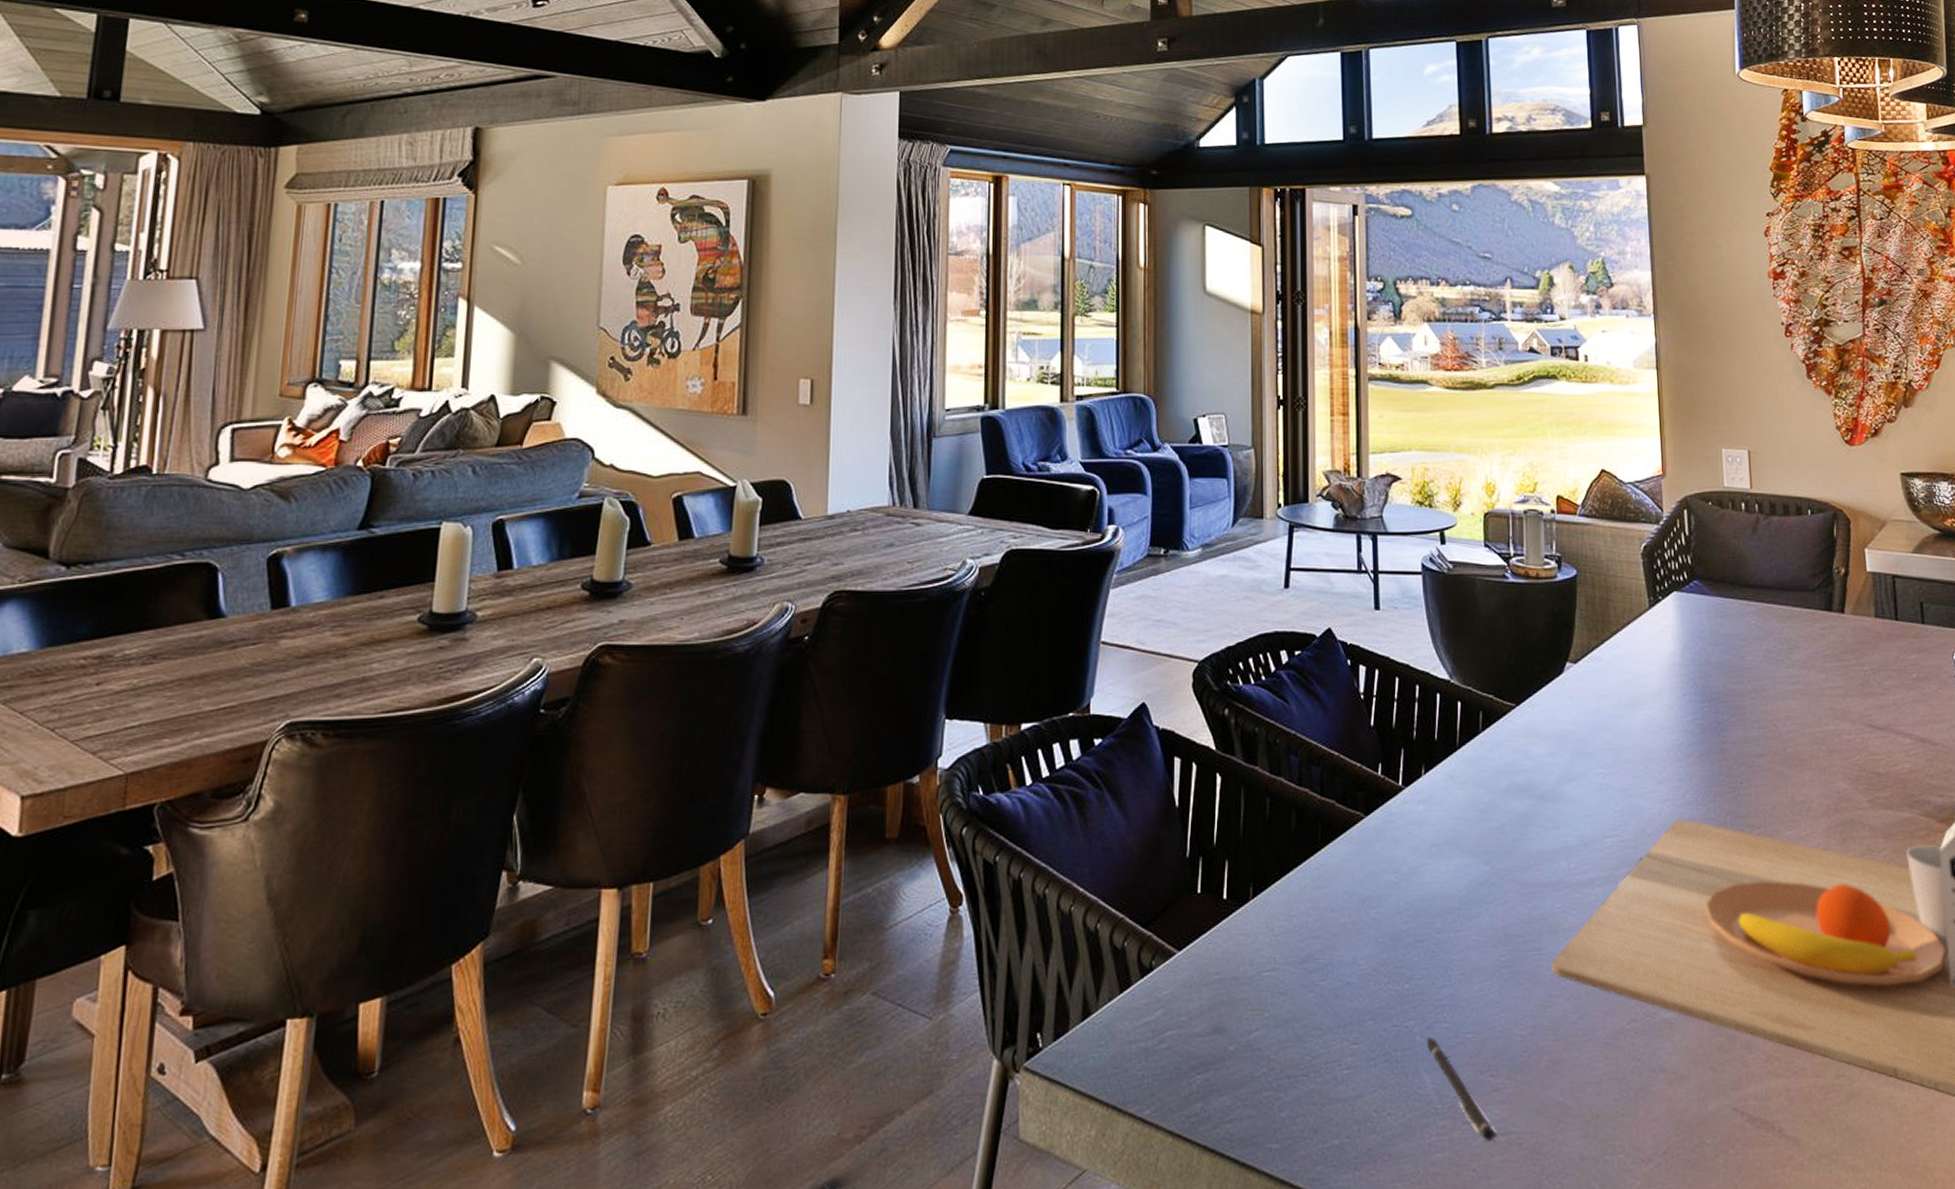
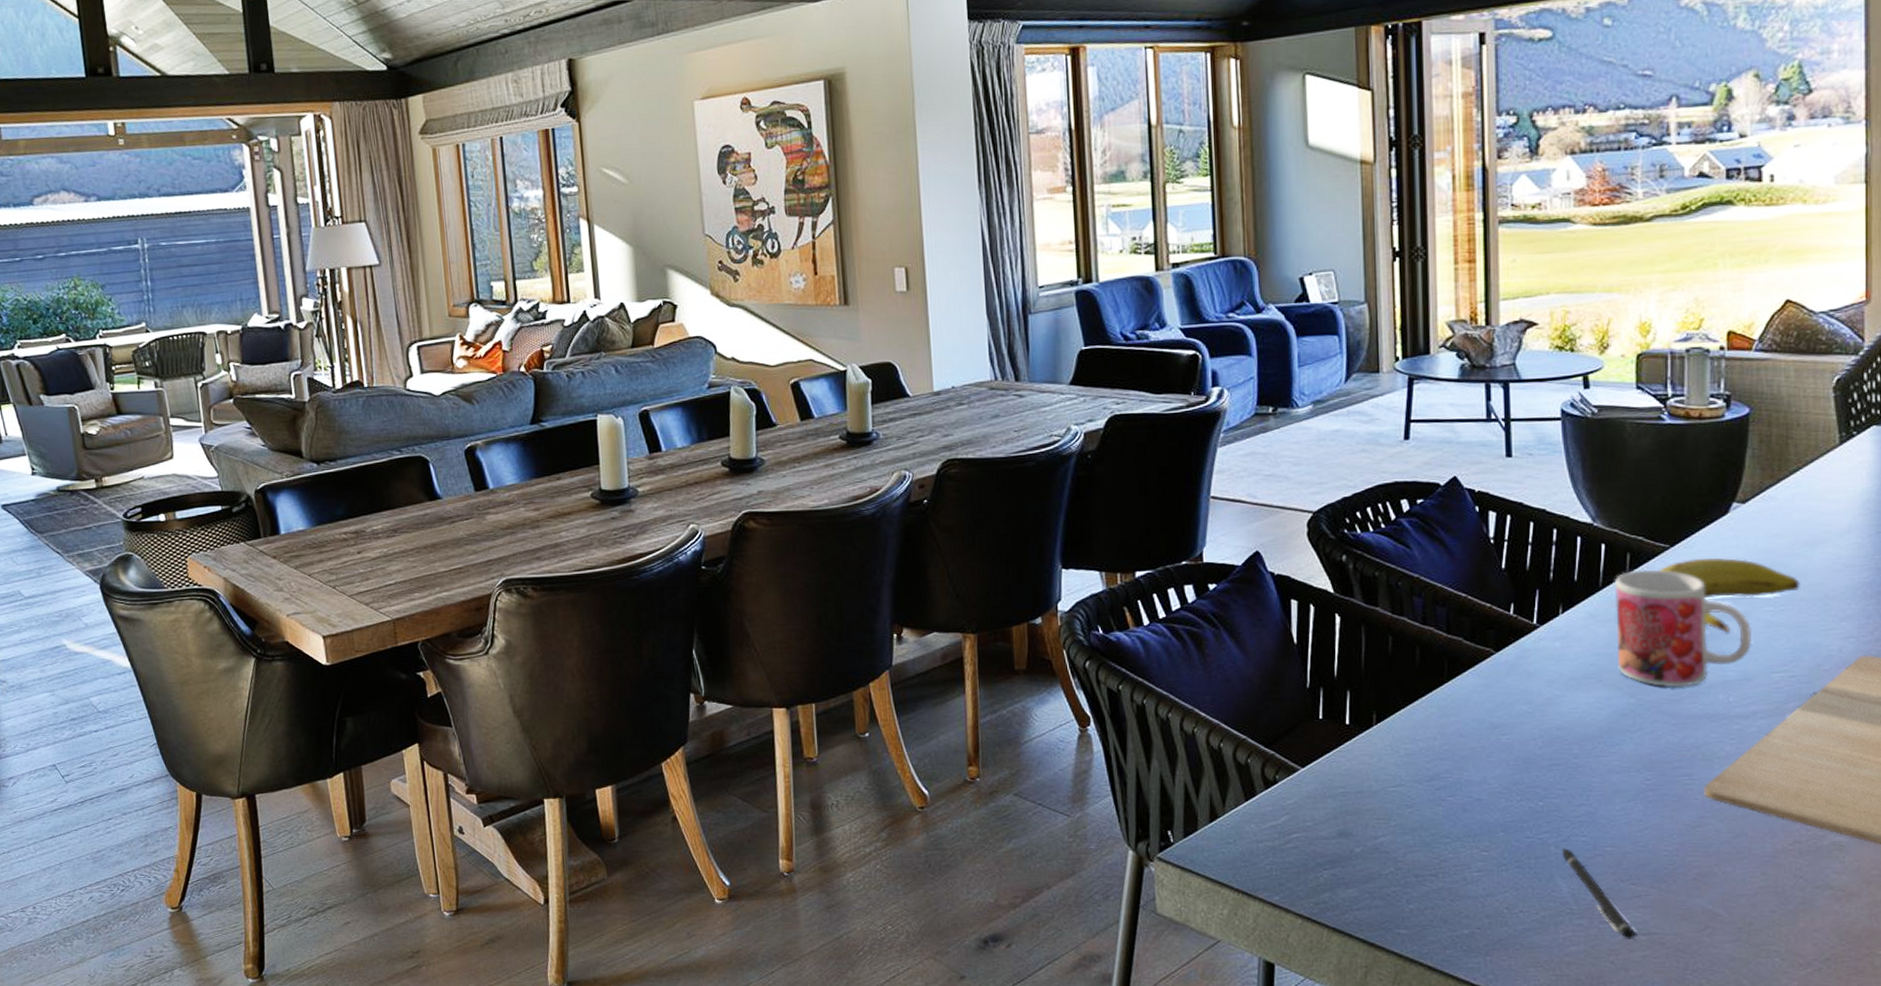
mug: none [1469,730,1588,854] -> present [1614,570,1753,688]
fruit: none [1506,718,1624,797] -> present [1657,558,1800,634]

